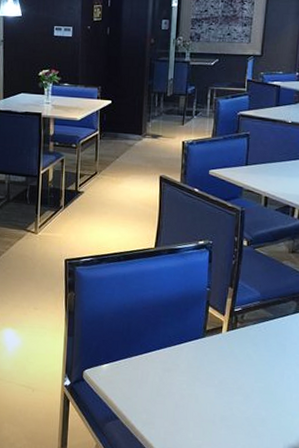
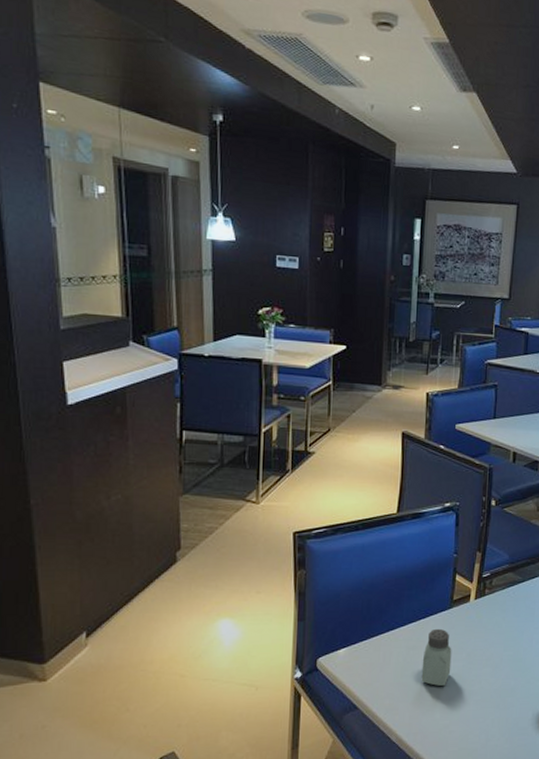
saltshaker: none [175,354,205,409] -> present [421,628,452,687]

